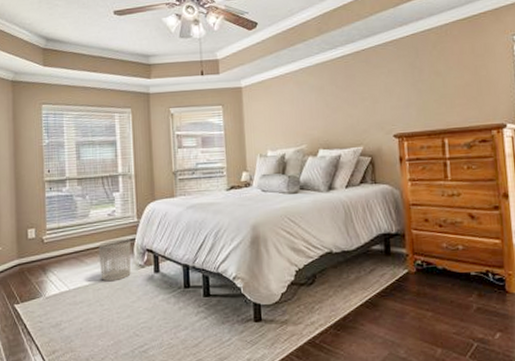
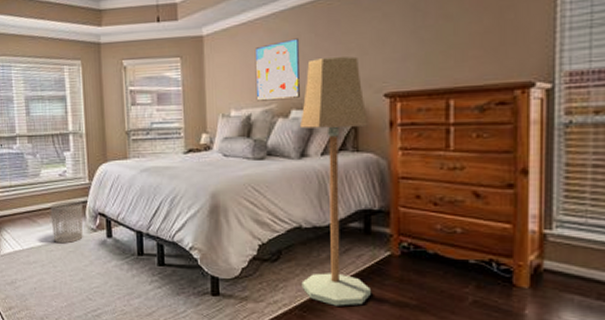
wall art: none [287,89,326,143] -> present [255,38,300,101]
floor lamp: none [327,104,394,322] -> present [300,56,371,306]

